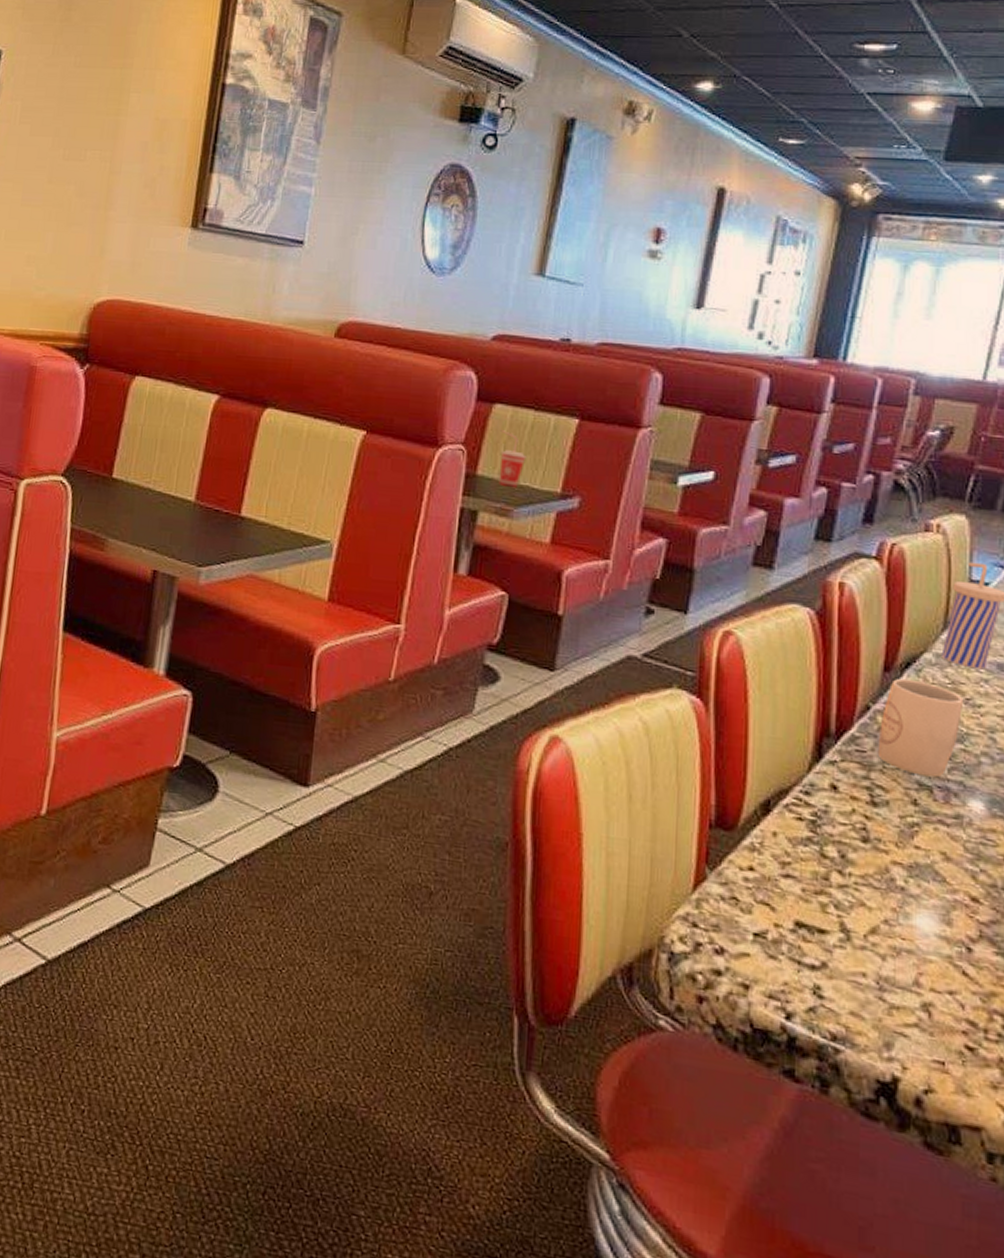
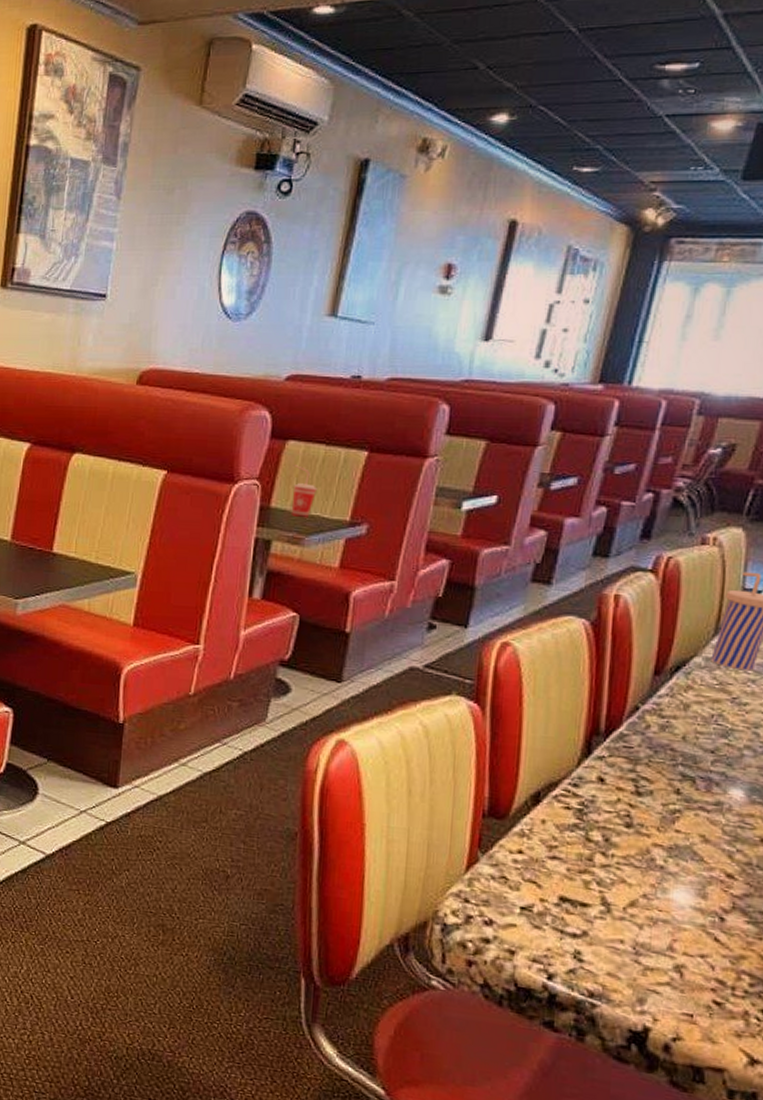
mug: present [877,678,964,778] -> none [644,681,731,769]

